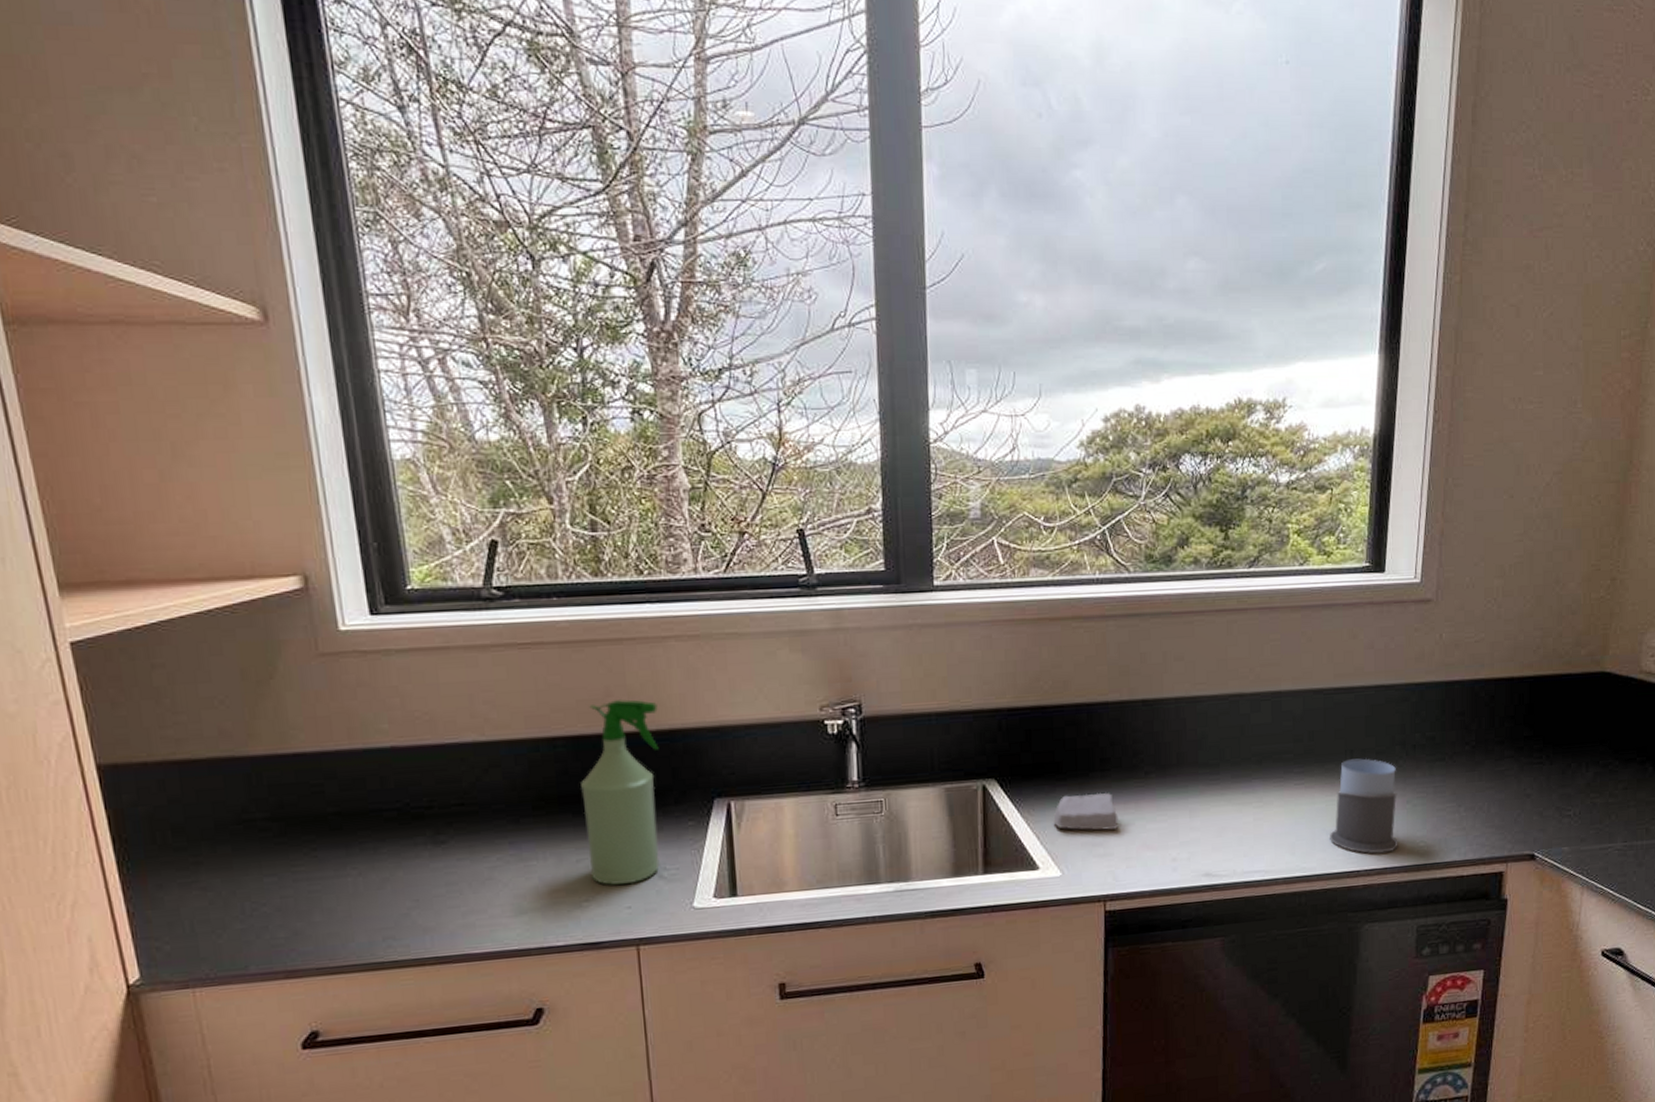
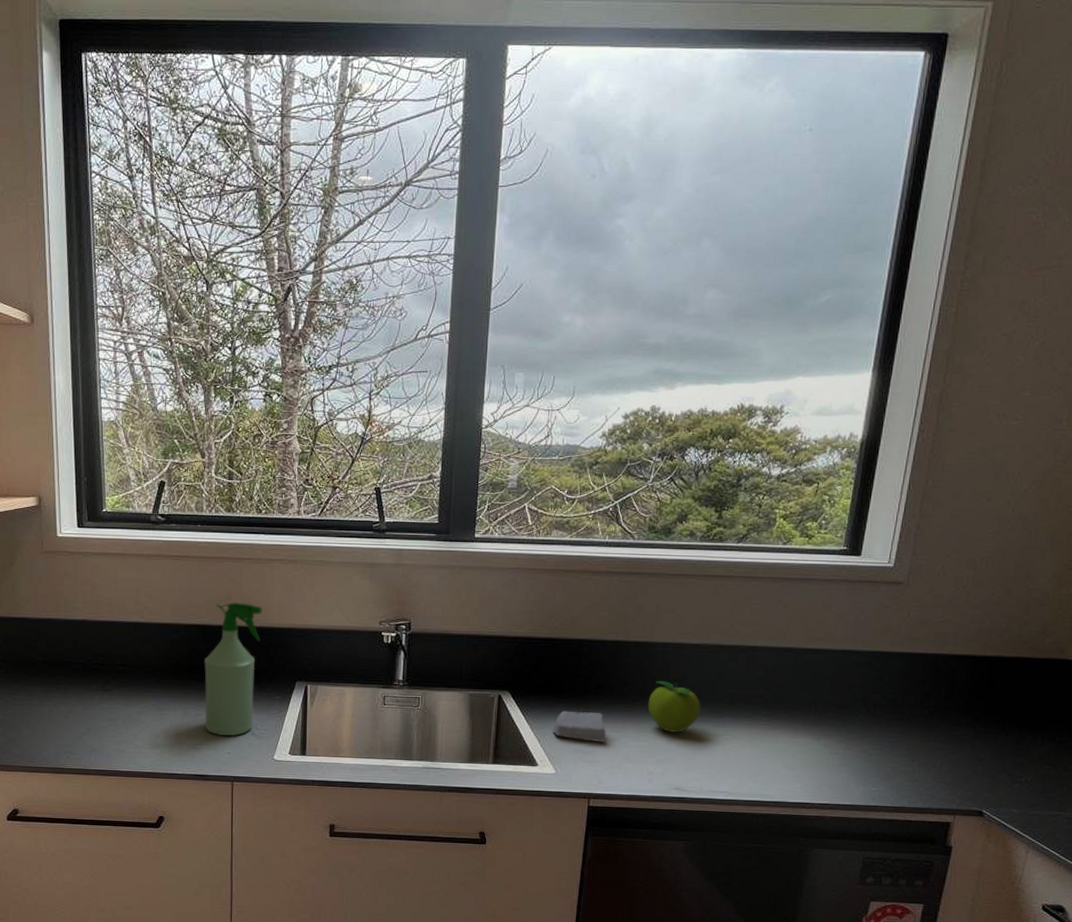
fruit: none [1163,745,1225,807] -> present [647,681,701,733]
mug: present [1330,758,1398,854] -> none [789,709,856,792]

